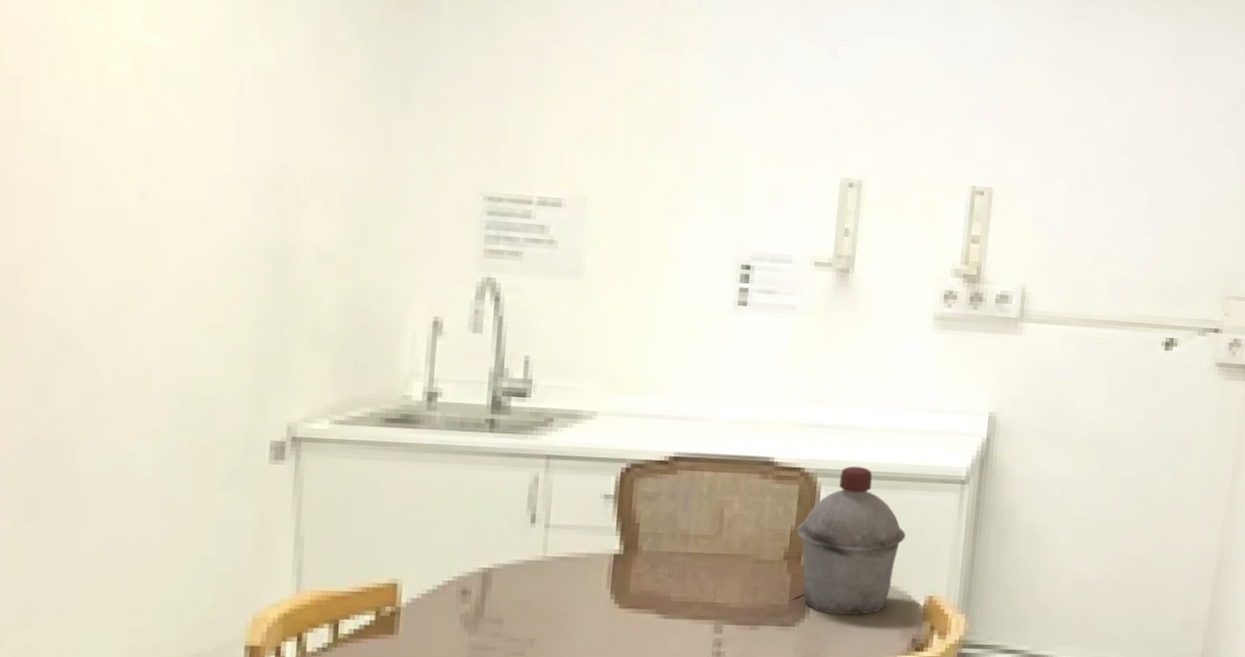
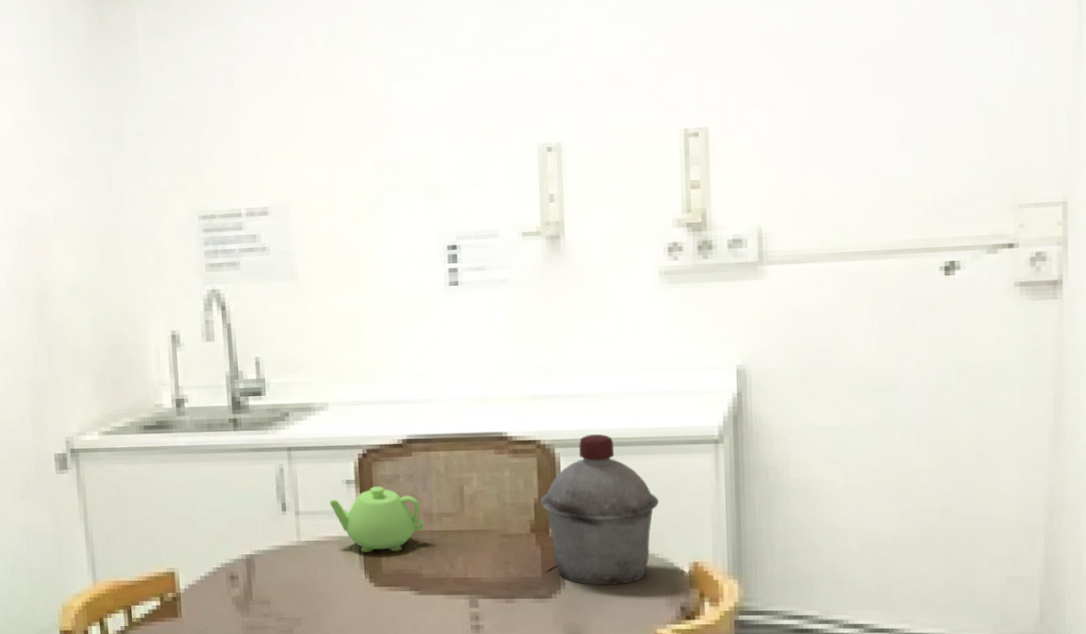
teapot: none [583,503,680,572] -> present [329,486,424,553]

